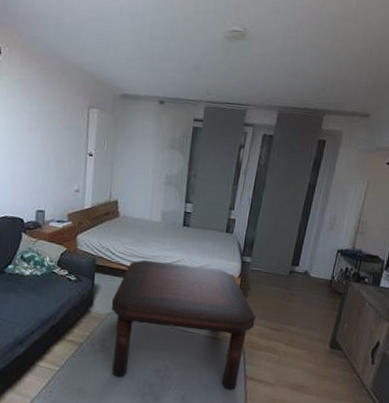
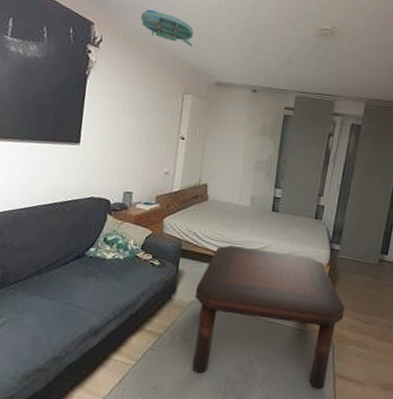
ceiling light: none [38,15,96,57] -> present [140,9,195,47]

